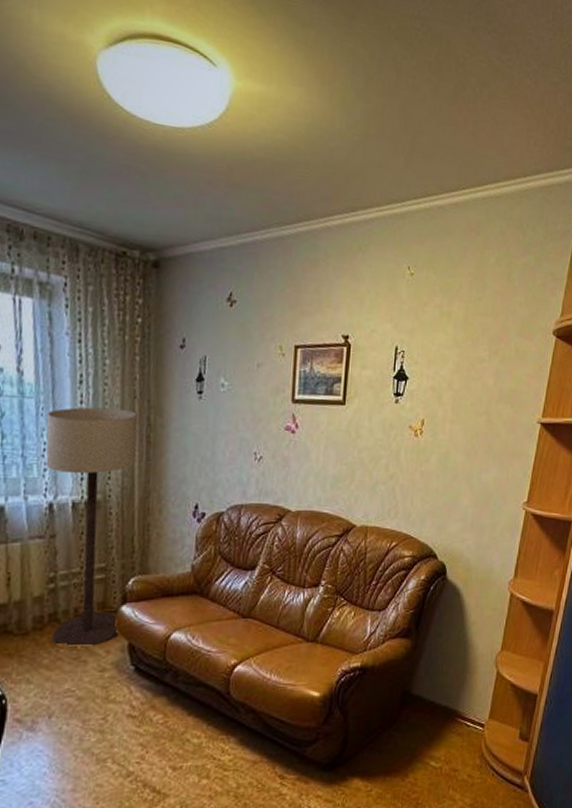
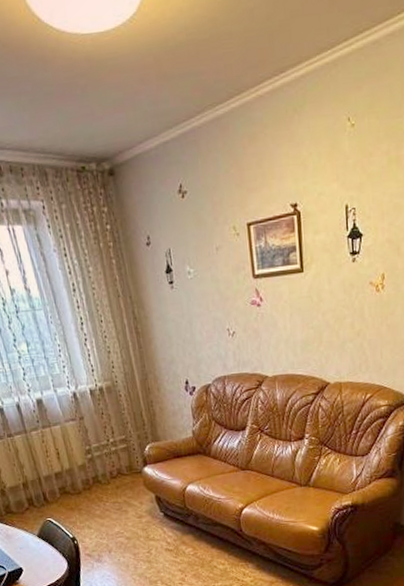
floor lamp: present [45,407,139,648] -> none [56,307,148,502]

